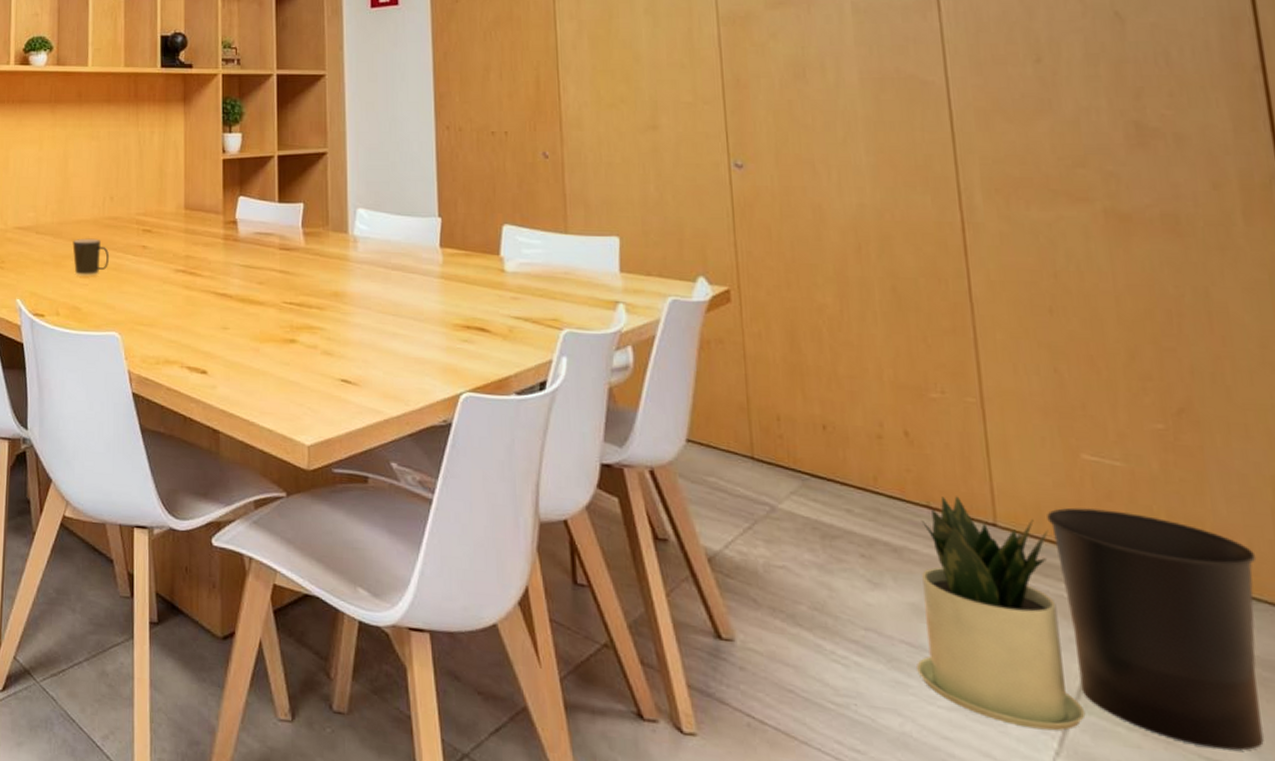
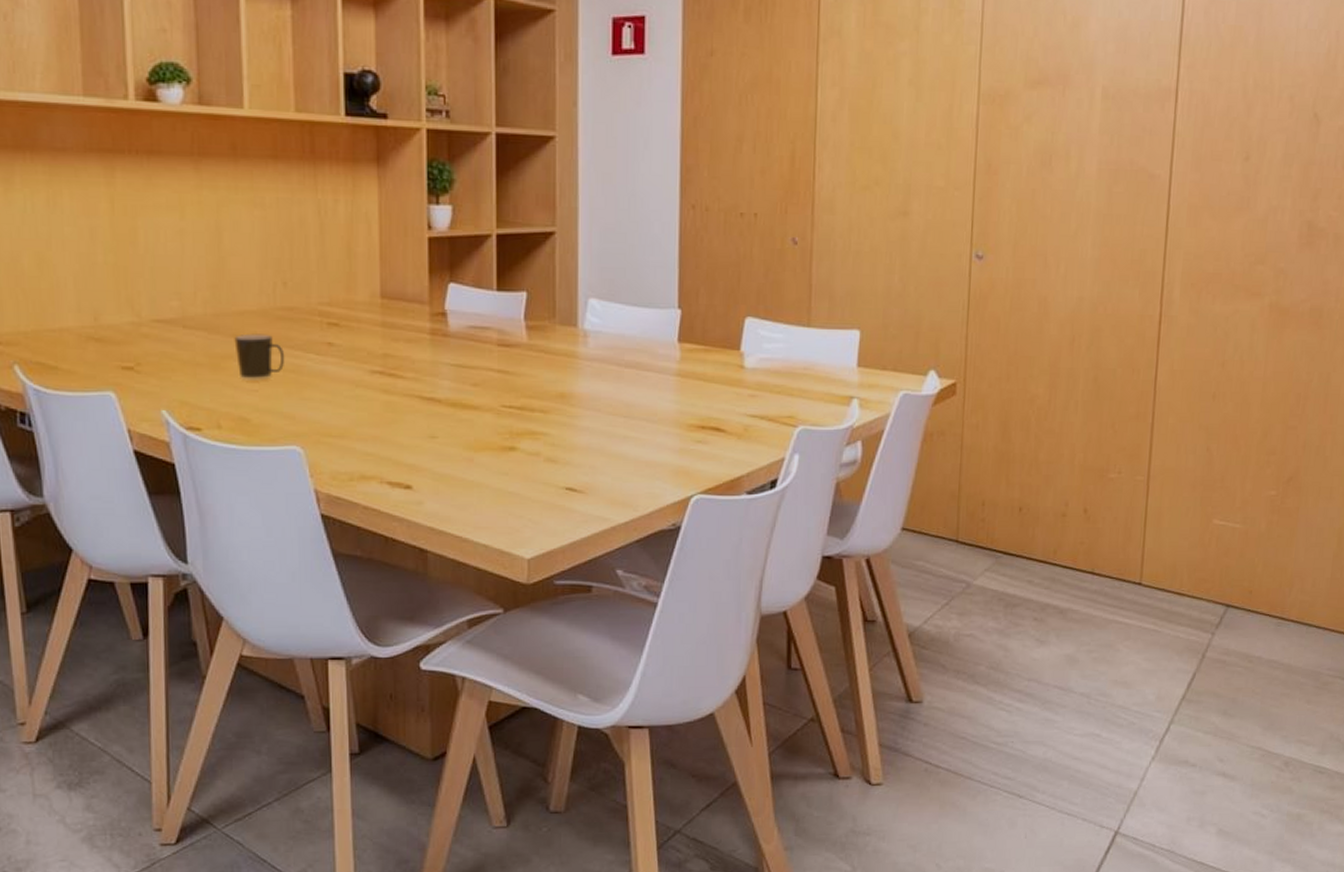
planter: present [917,496,1086,731] -> none [1063,562,1178,742]
waste bin: present [1047,507,1264,751] -> none [1178,564,1316,738]

